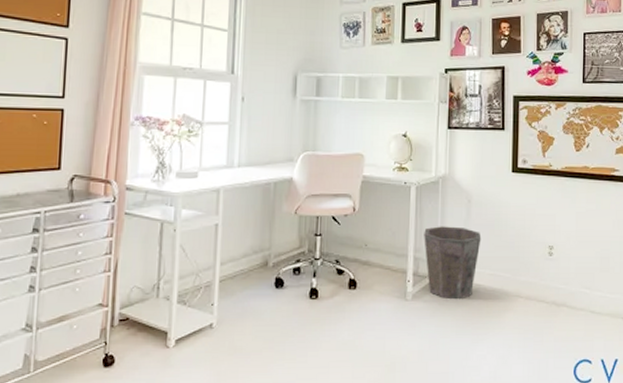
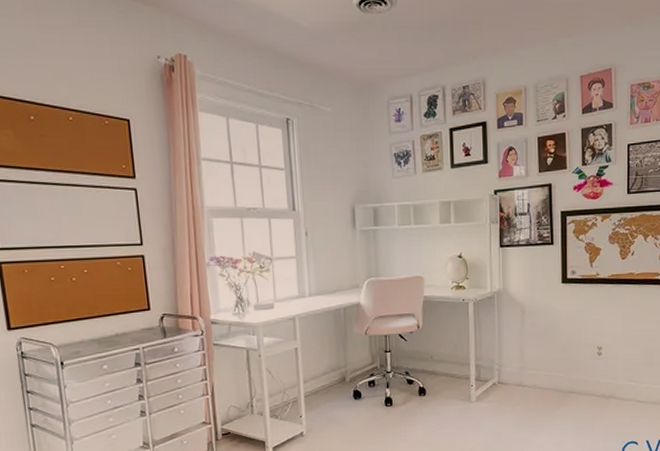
waste bin: present [424,226,482,300] -> none [483,335,536,399]

